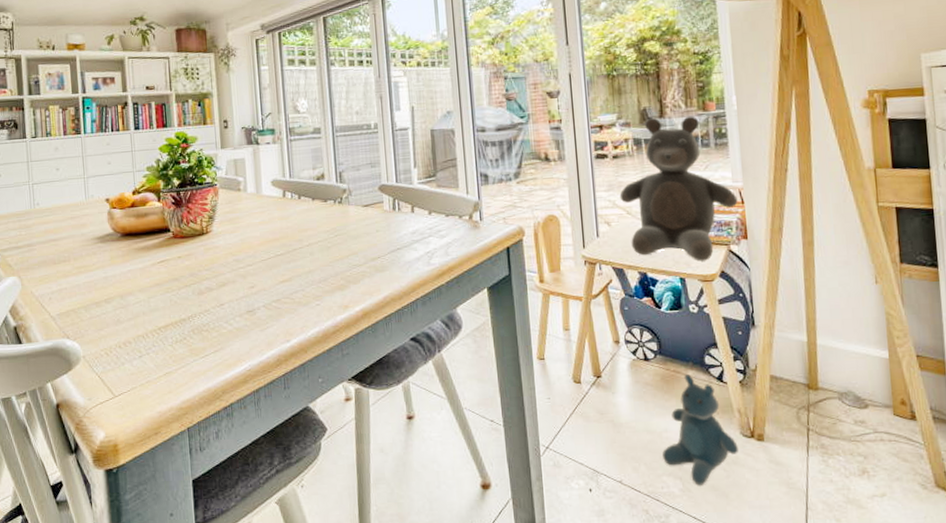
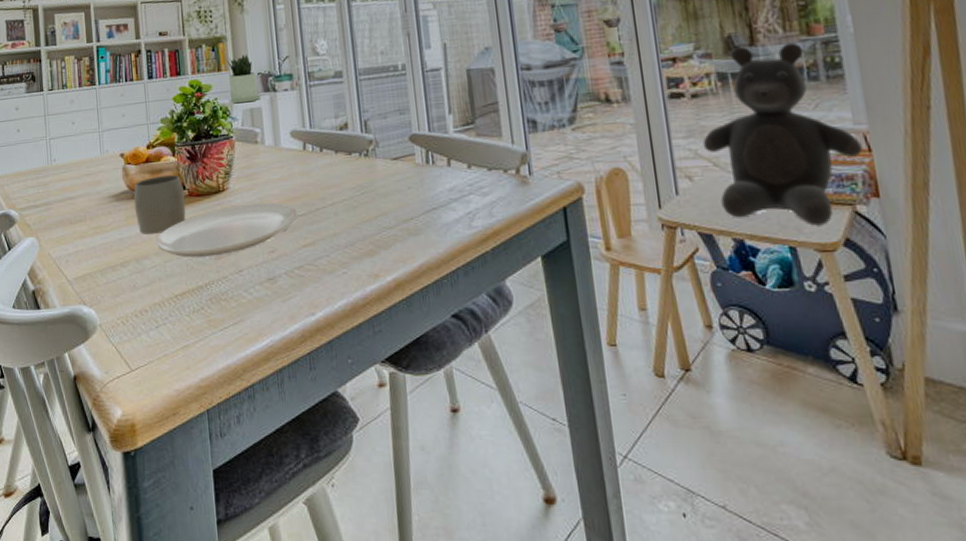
mug: none [118,219,170,273] -> present [133,175,186,235]
plate: none [140,243,277,293] -> present [155,202,298,257]
planter: none [211,110,245,155] -> present [225,54,261,104]
stuffed toy: present [662,373,738,486] -> none [779,370,886,520]

